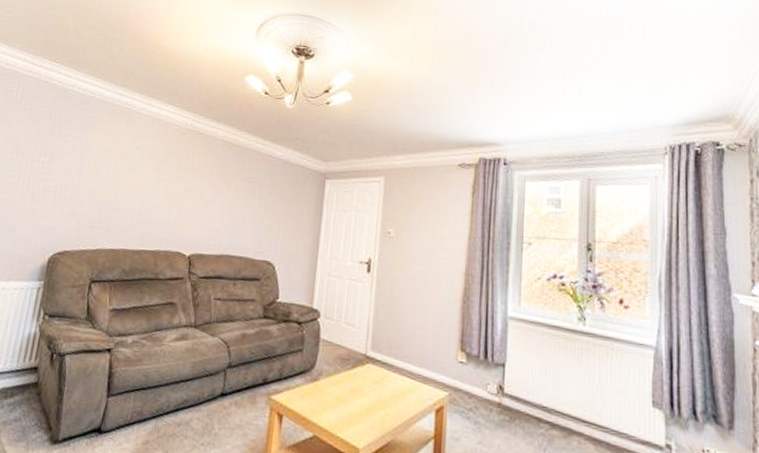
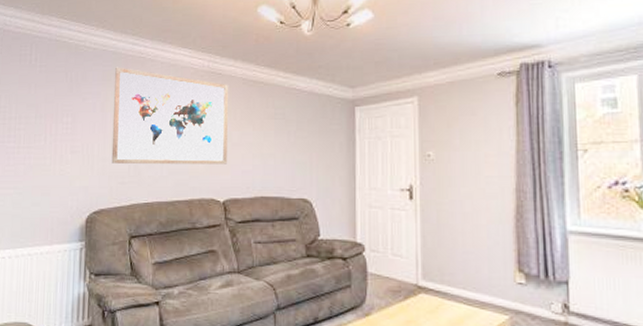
wall art: none [82,114,209,220] -> present [111,67,229,165]

